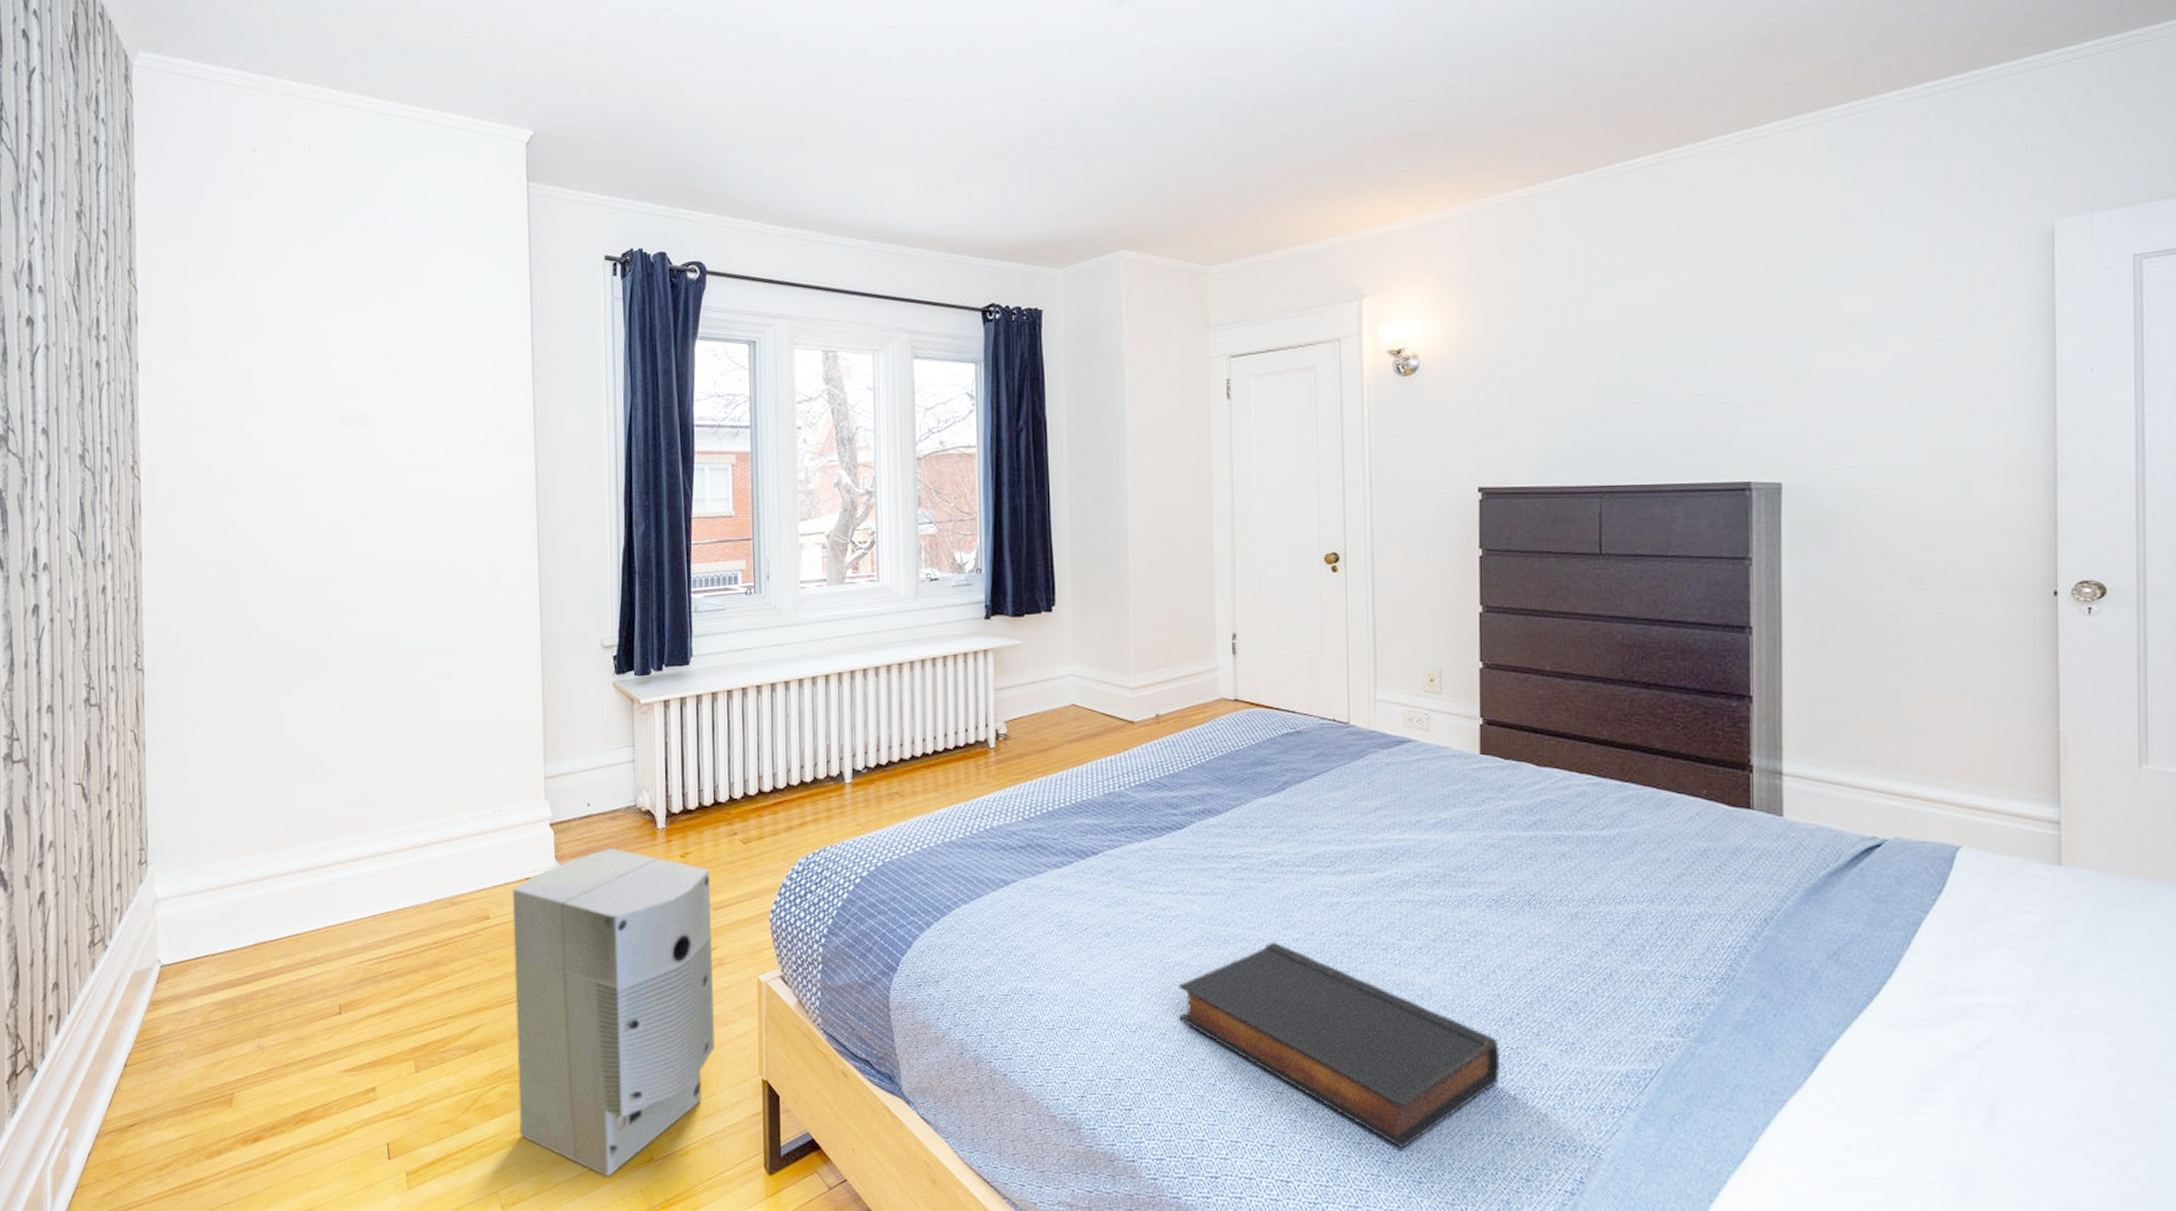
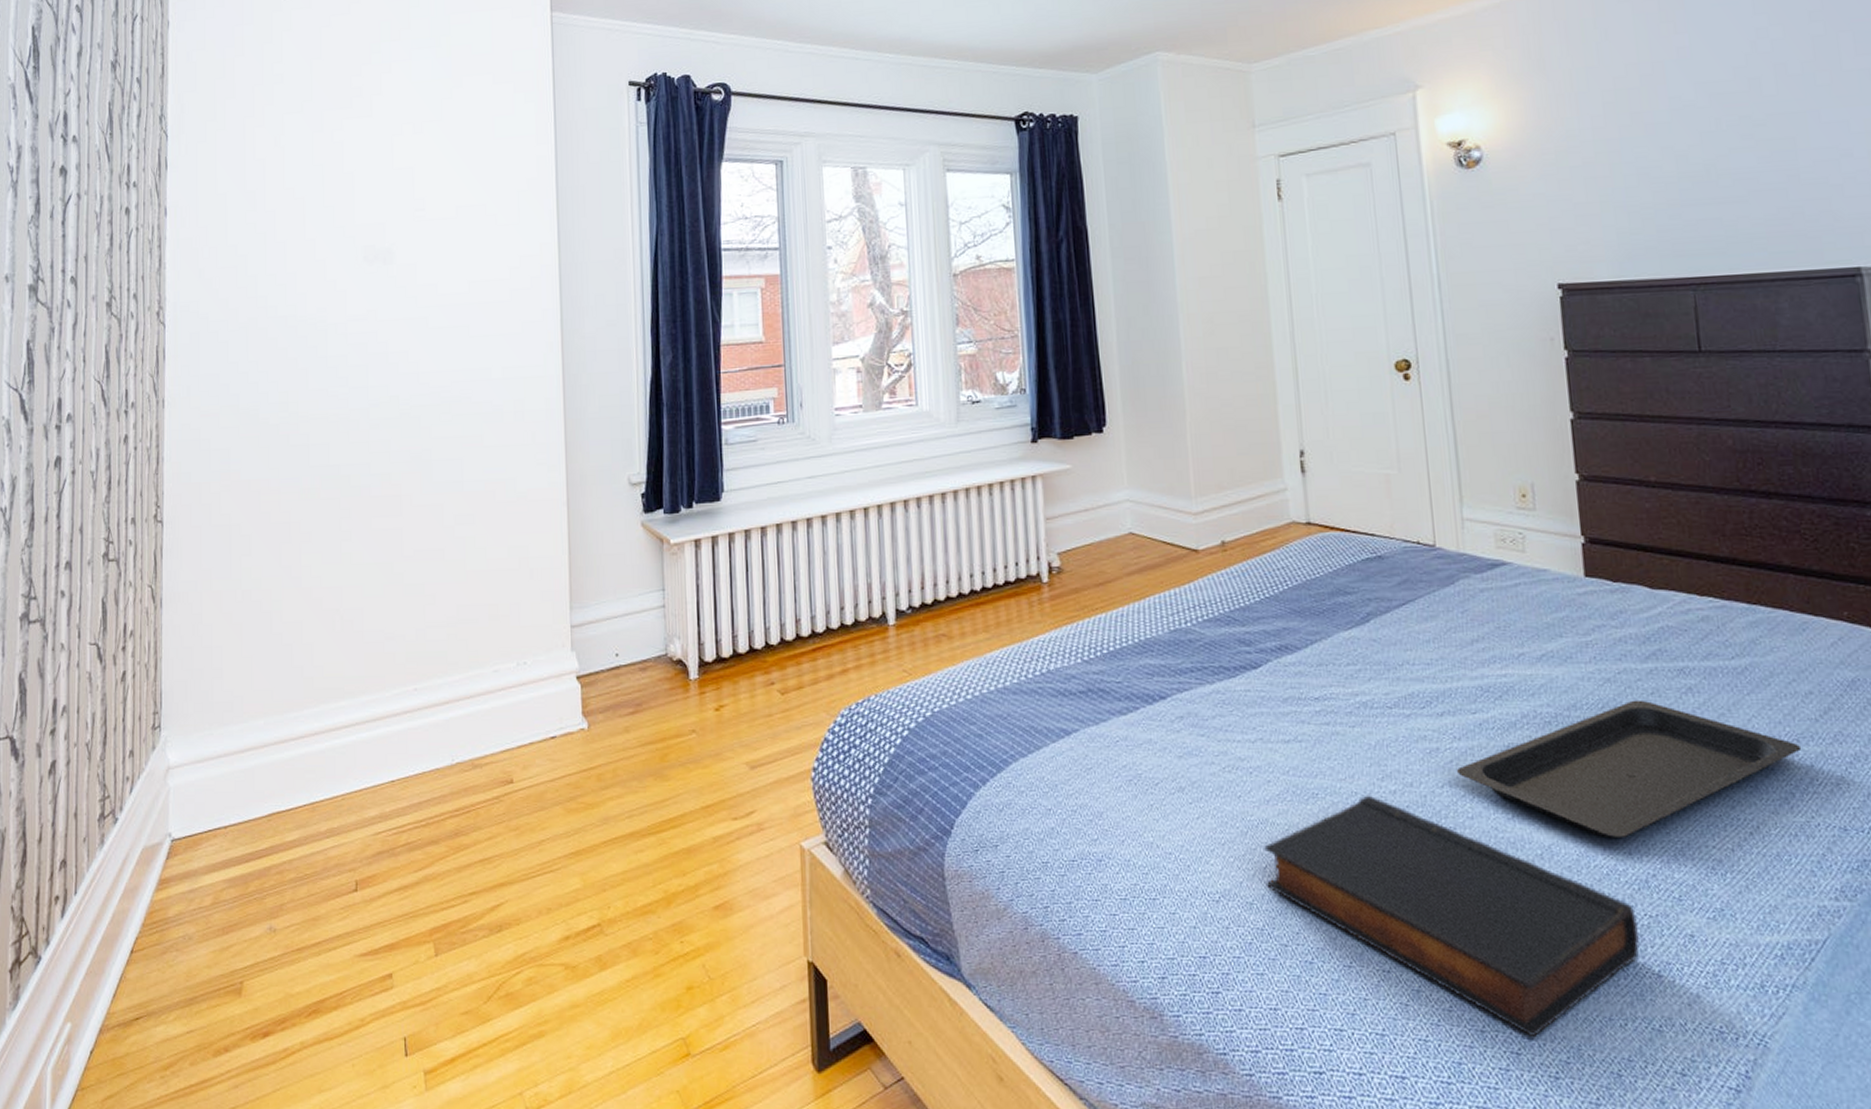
air purifier: present [512,847,715,1177] -> none [537,701,755,1076]
serving tray: none [1353,863,1655,983] -> present [1456,699,1802,839]

